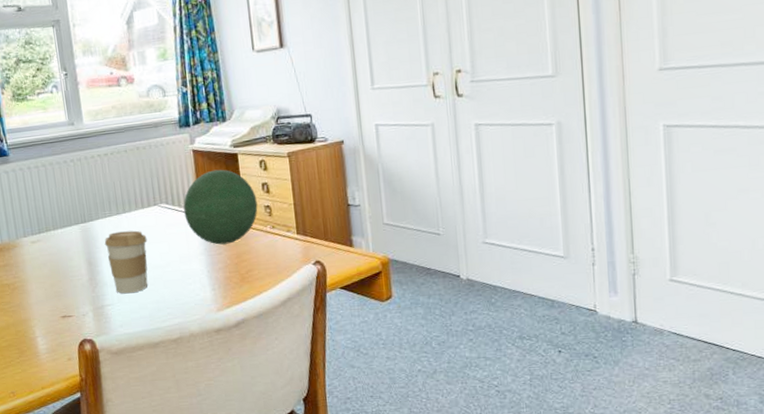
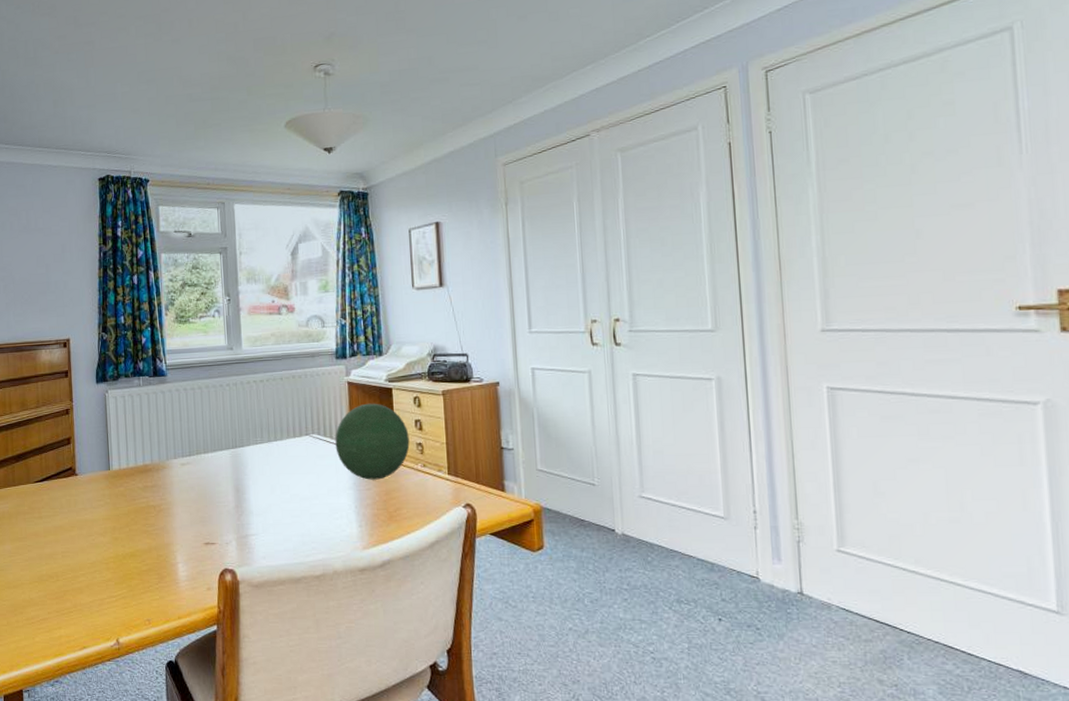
coffee cup: present [104,230,148,294] -> none [253,459,297,524]

